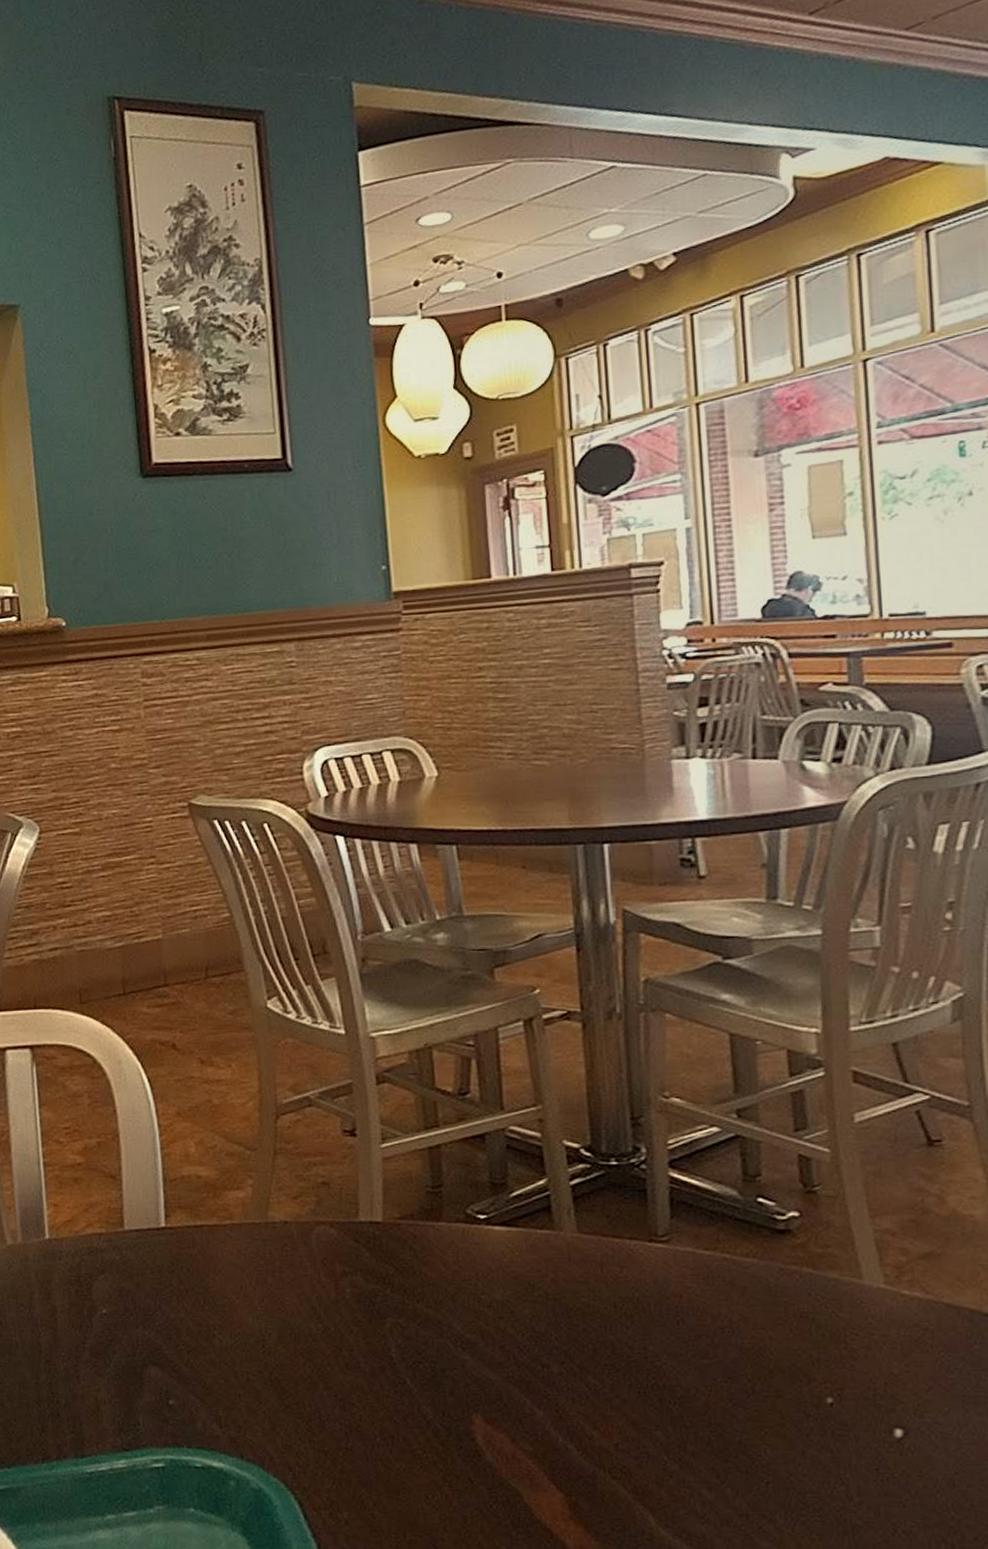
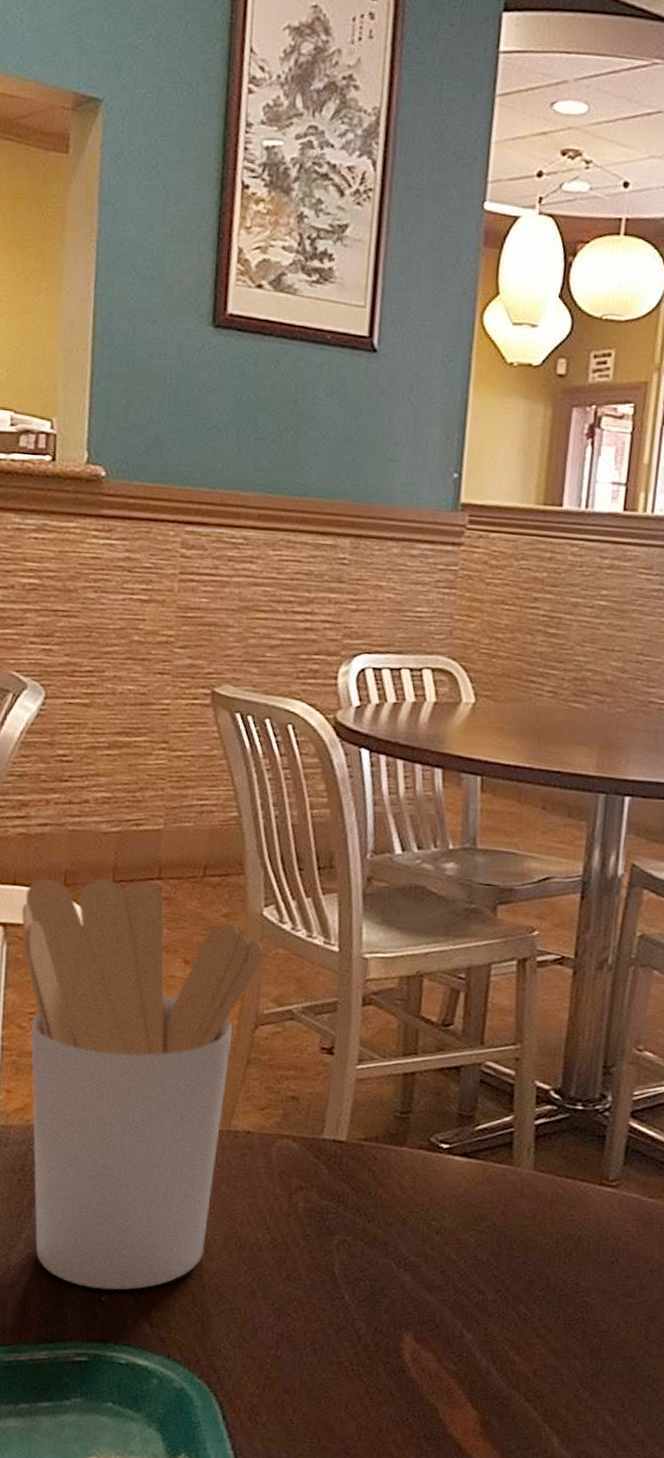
utensil holder: none [45,989,275,1393] -> present [21,878,265,1290]

